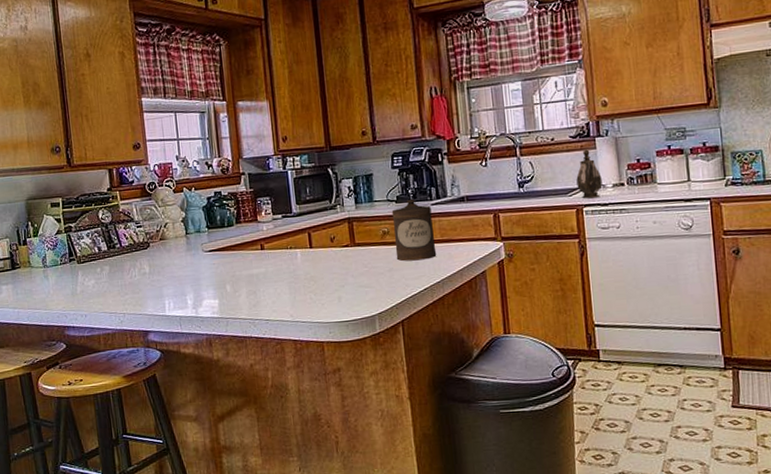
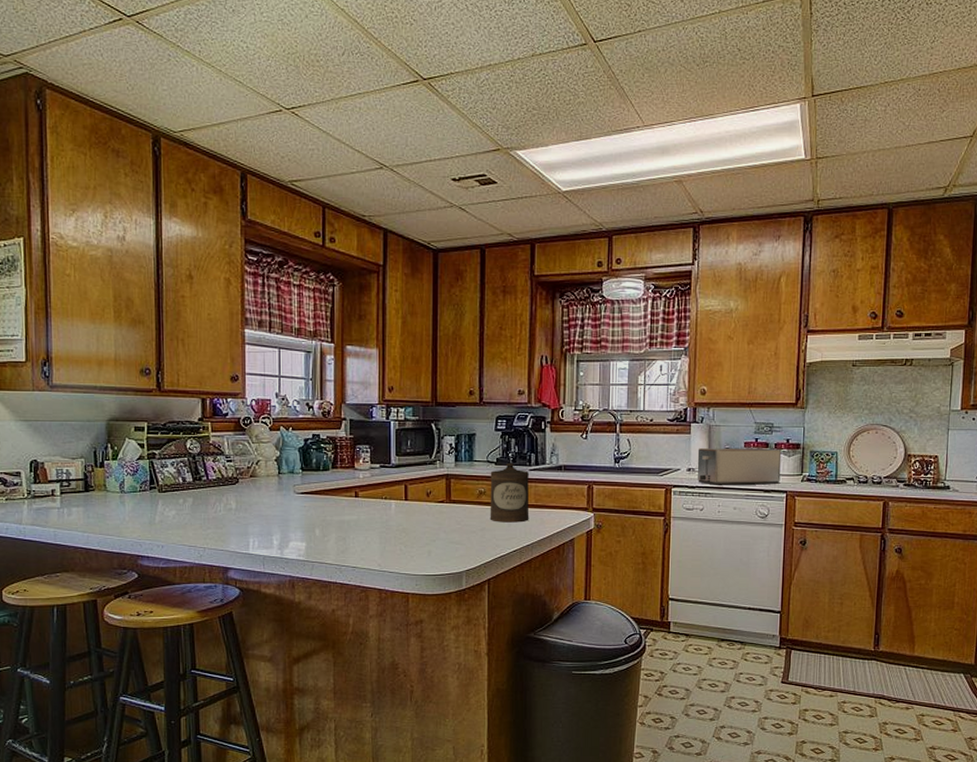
teapot: present [576,148,603,199] -> none [669,432,692,480]
toaster: none [606,154,702,200] -> present [697,447,782,486]

